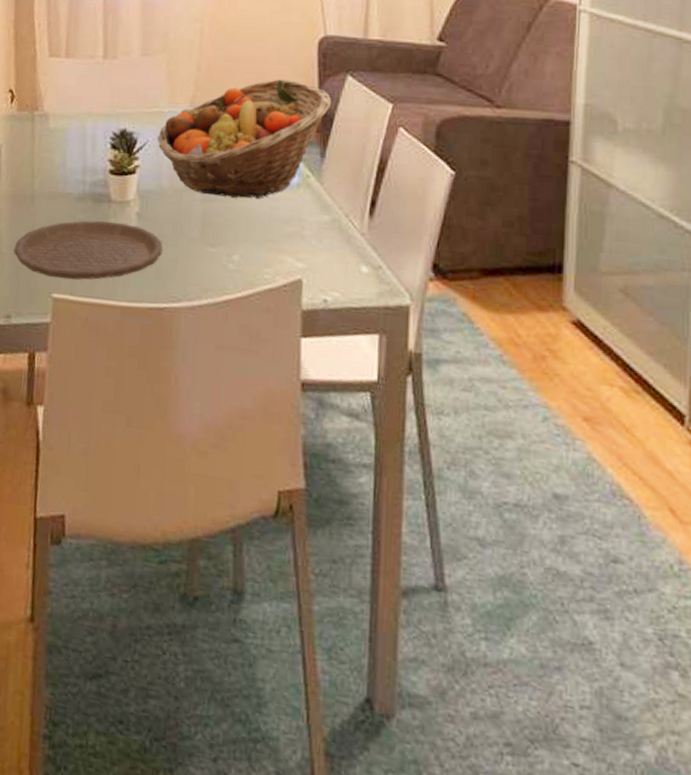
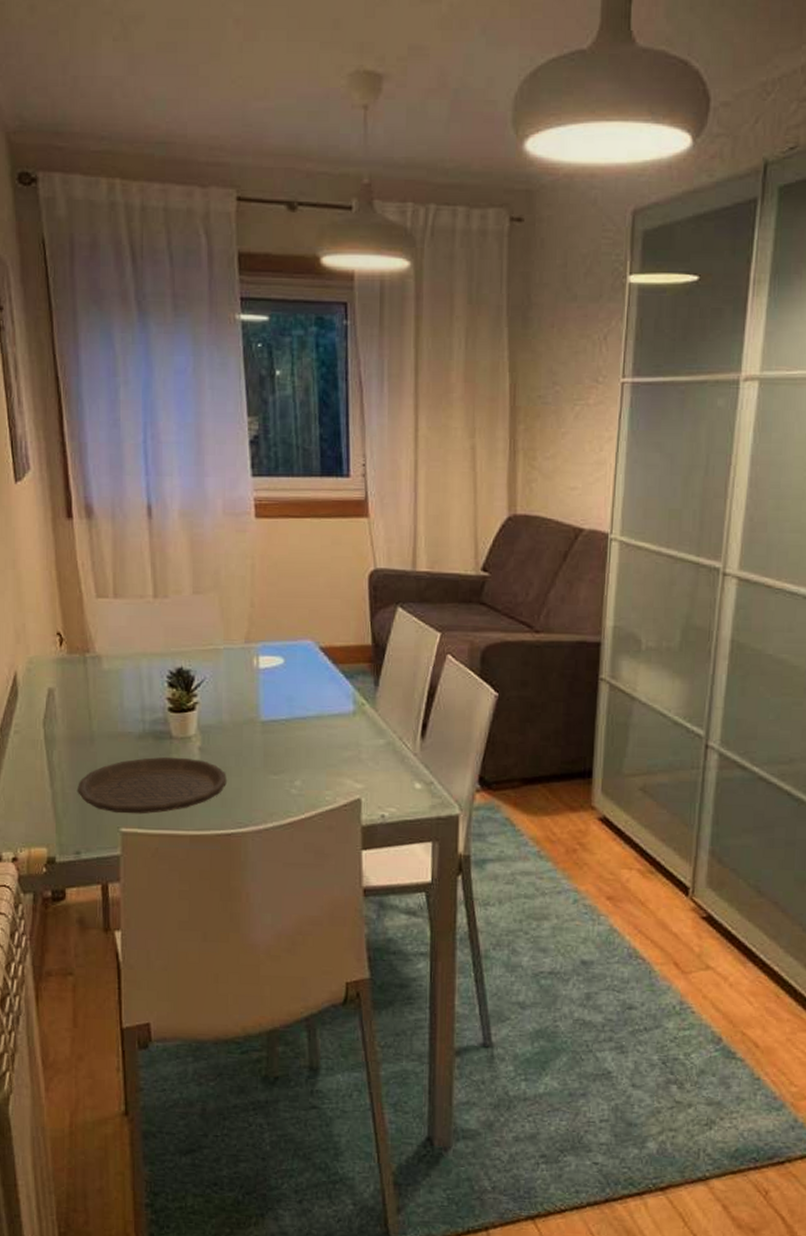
fruit basket: present [157,79,332,198] -> none [215,613,384,728]

